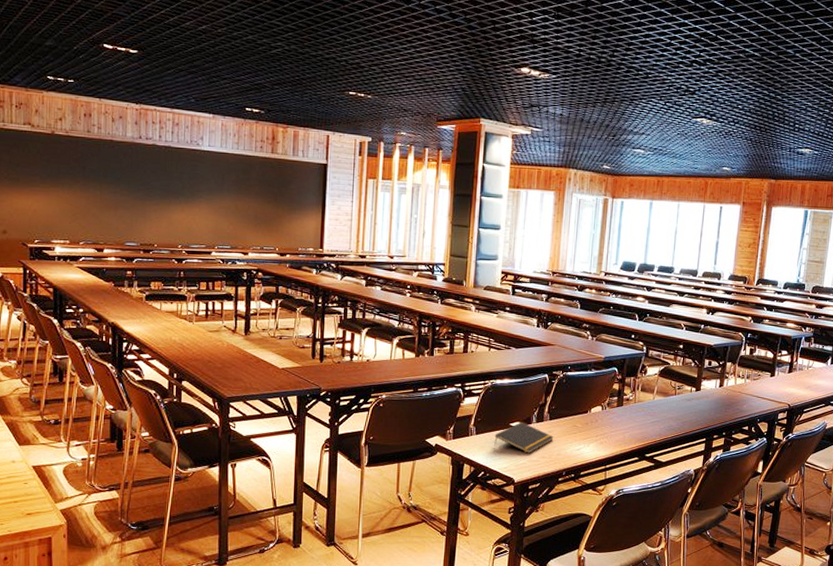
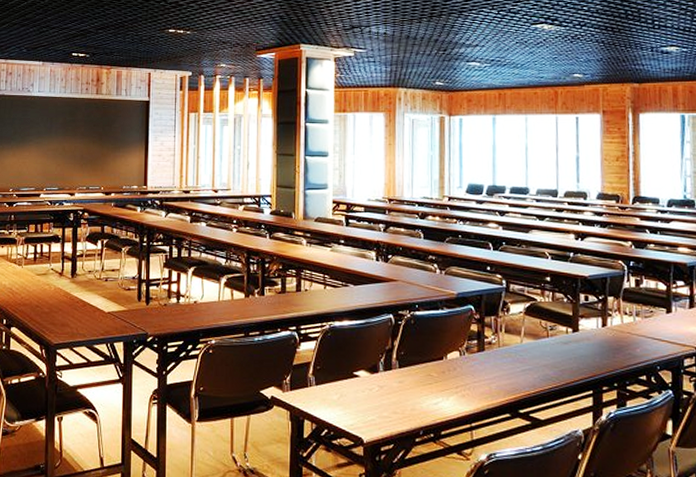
notepad: present [494,422,554,454] -> none [337,370,406,408]

